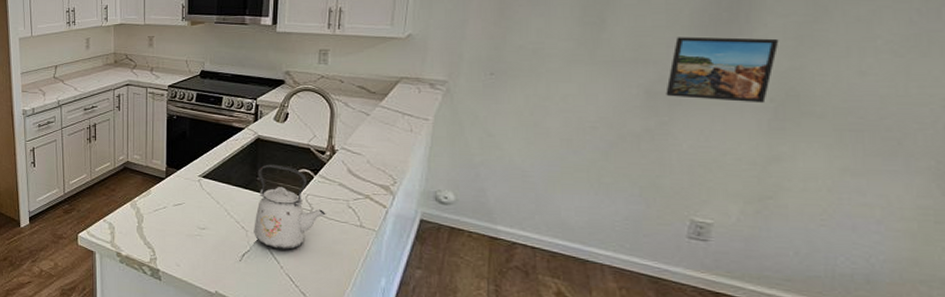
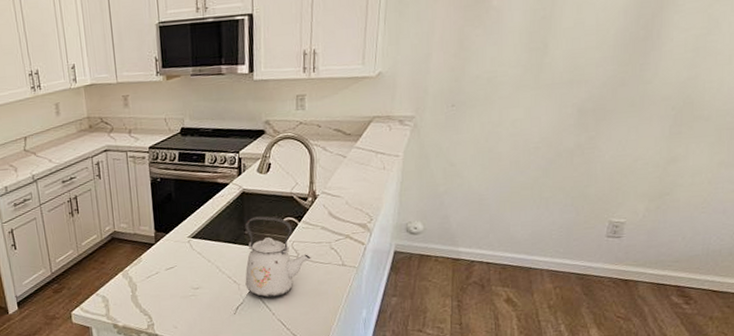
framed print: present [666,36,779,104] -> none [594,51,681,113]

